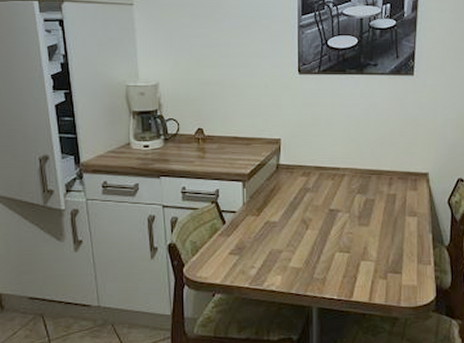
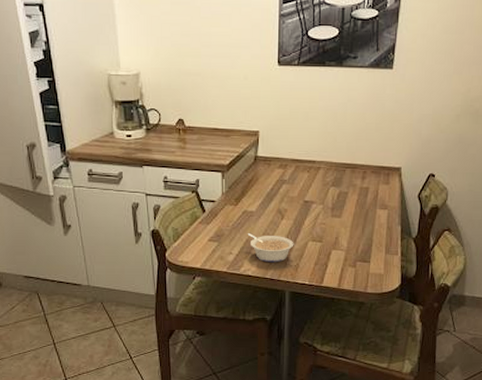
legume: none [270,244,320,276] -> present [247,232,294,263]

